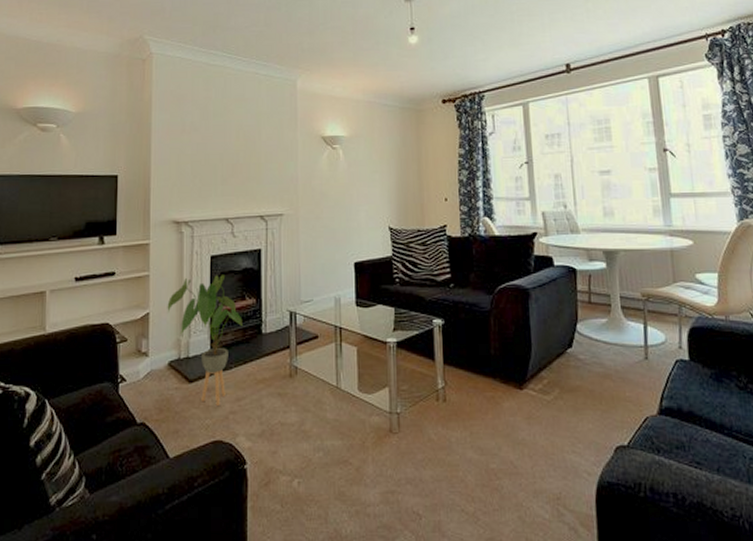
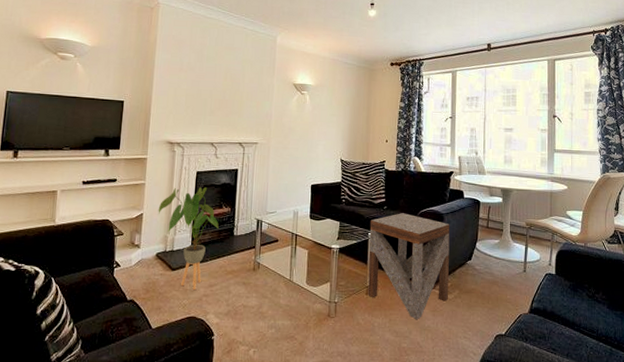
side table: none [433,291,546,430] -> present [368,213,450,319]

